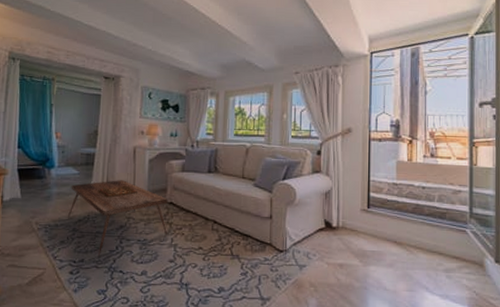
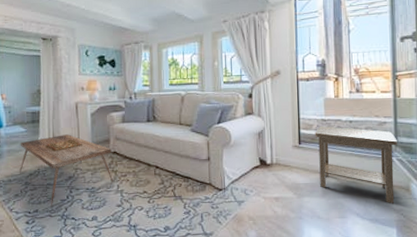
side table: none [385,190,472,280] -> present [315,125,397,204]

